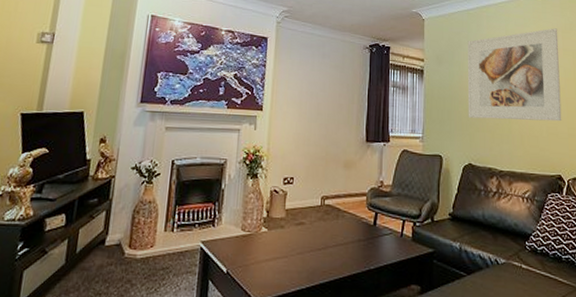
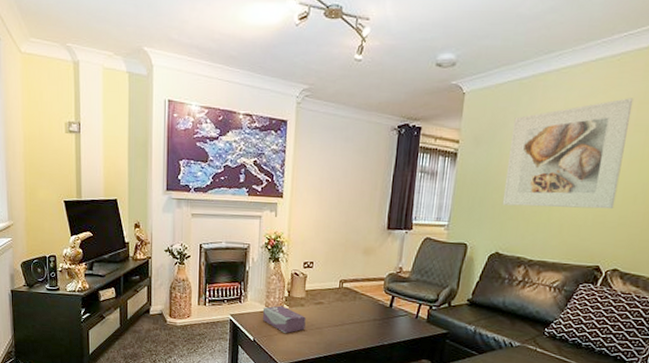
tissue box: none [238,228,286,263] -> present [263,306,306,334]

